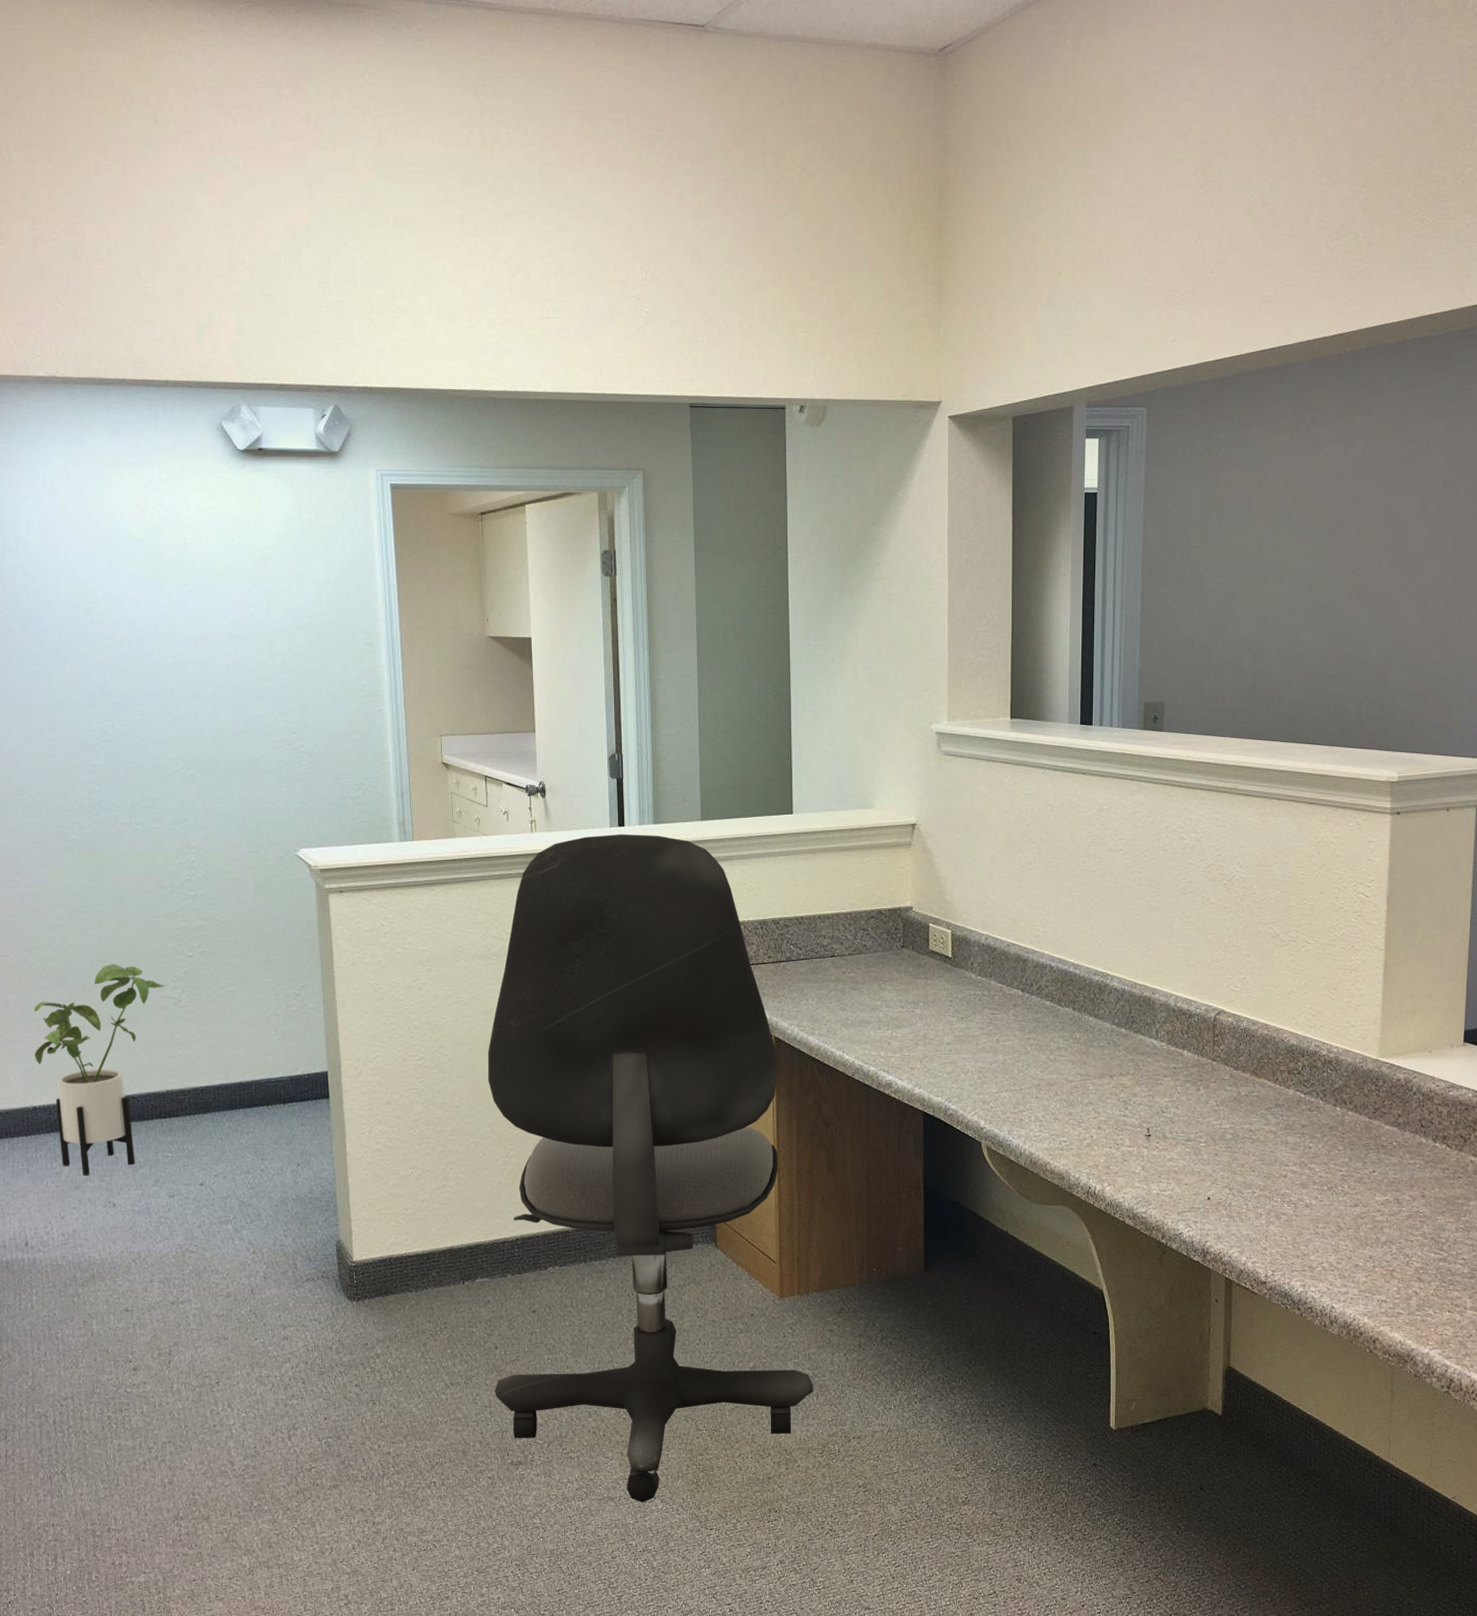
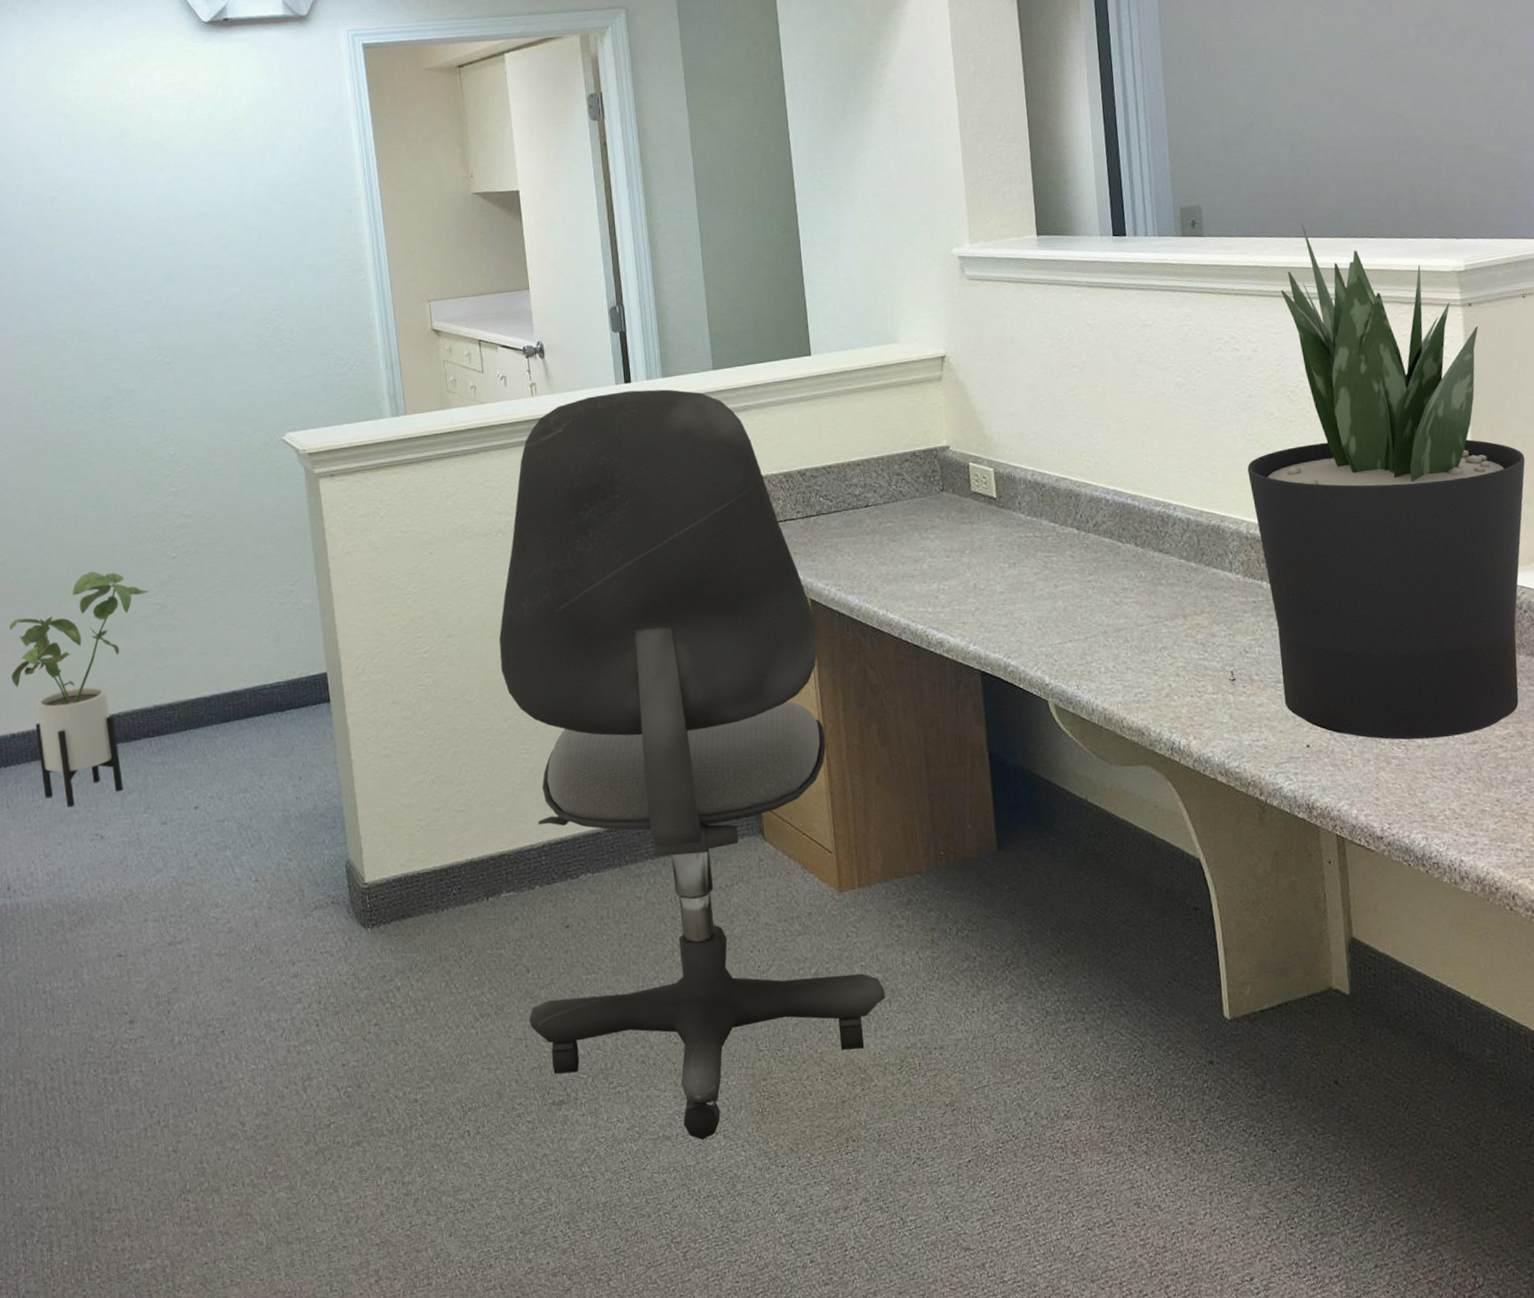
planter: none [1181,727,1431,1200] -> present [1247,225,1525,740]

